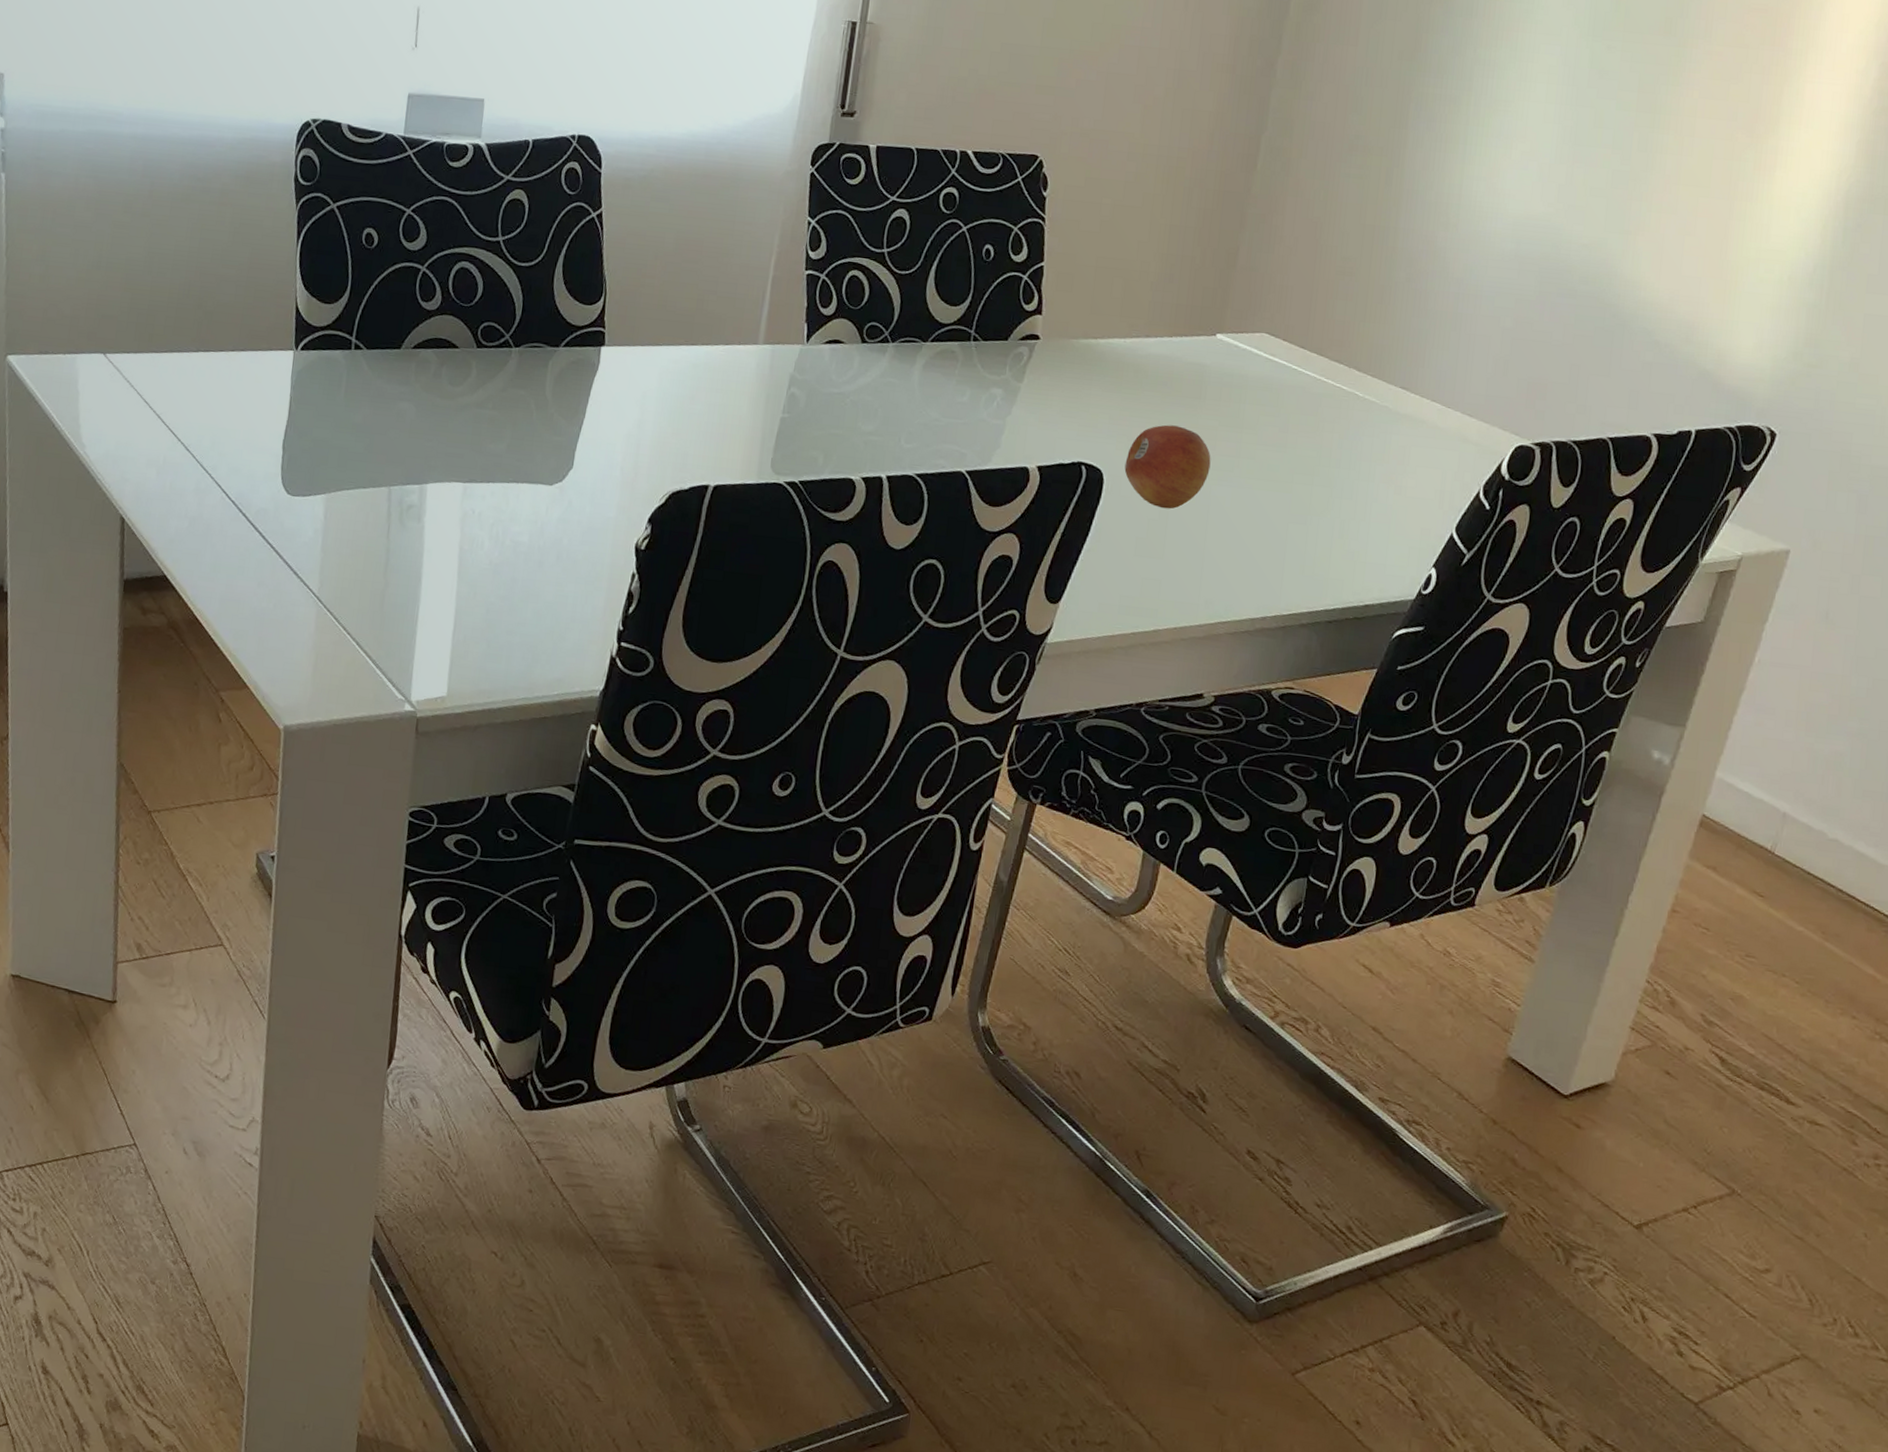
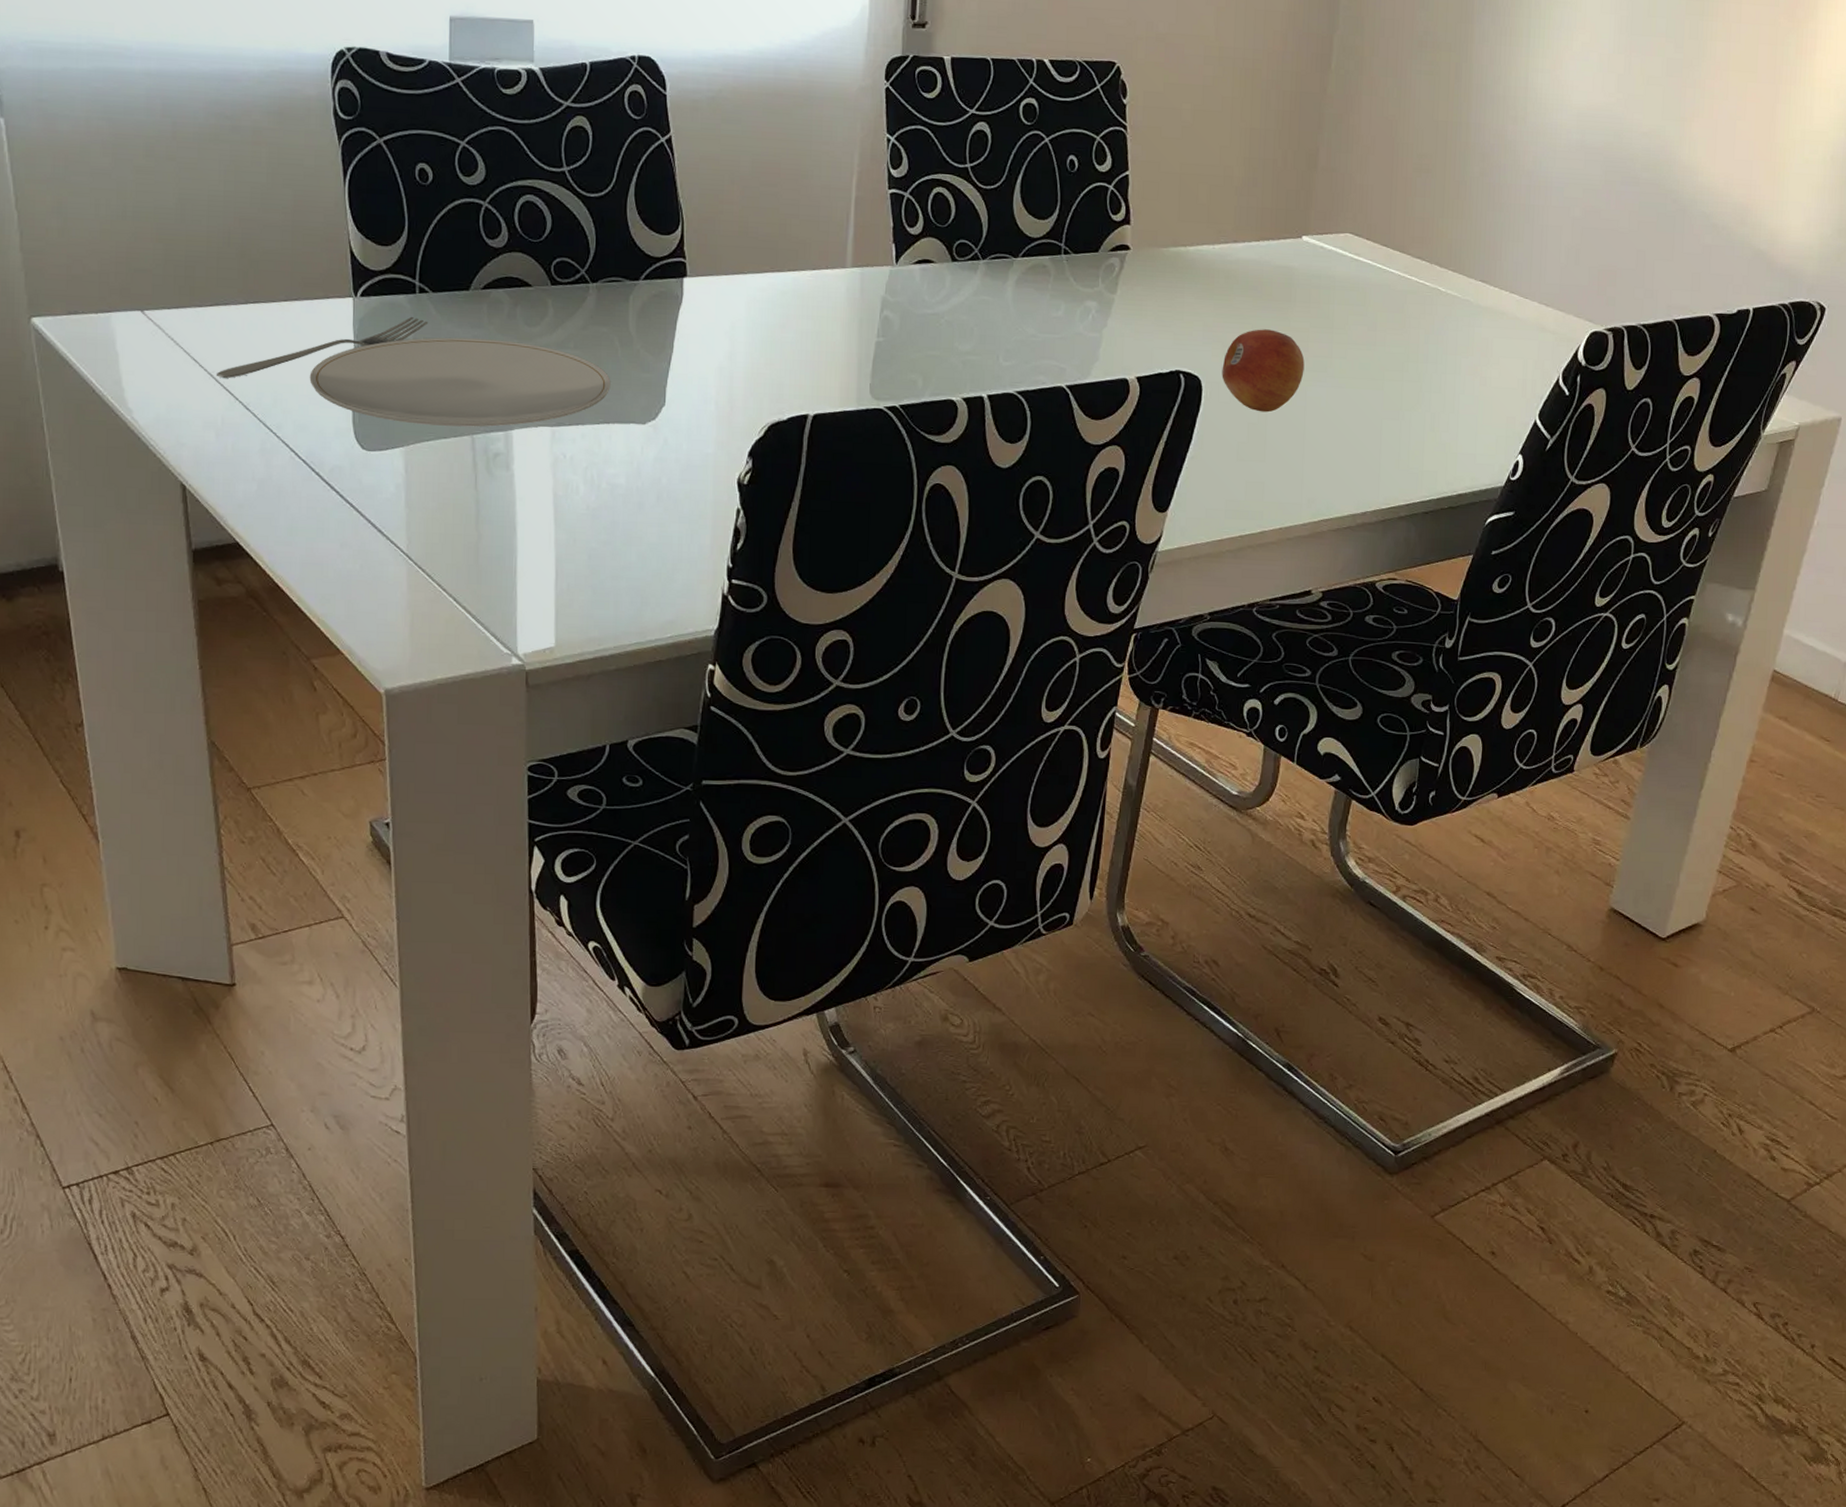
fork: none [163,371,360,420] -> present [216,316,429,378]
plate: none [246,391,524,480] -> present [309,337,611,427]

